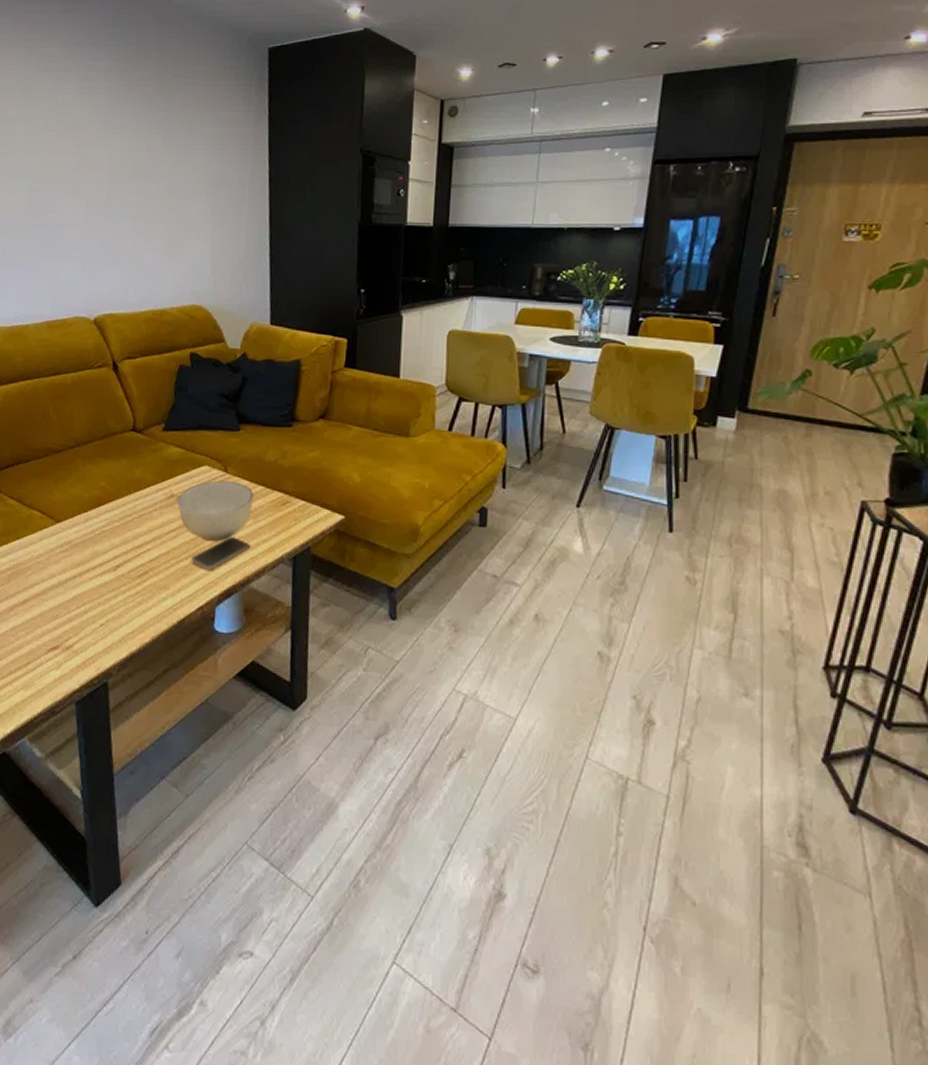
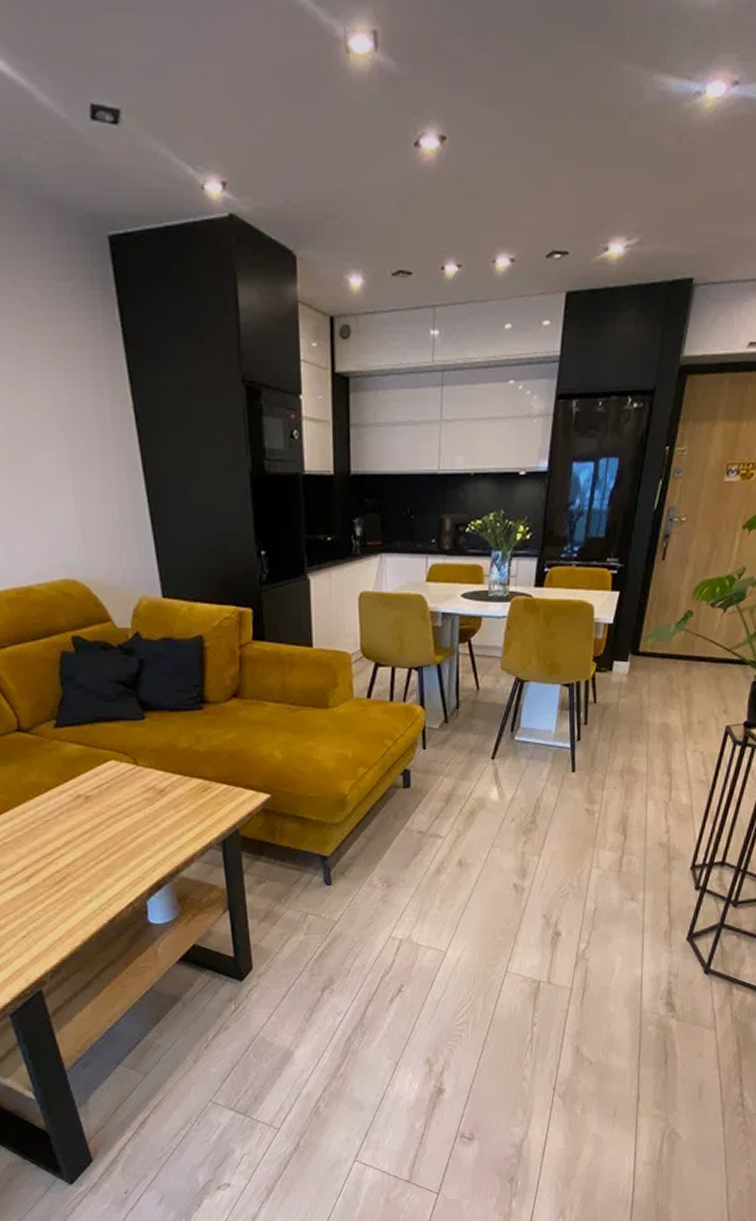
bowl: present [176,480,253,541] -> none [85,773,171,837]
smartphone: present [191,537,251,570] -> none [112,830,175,866]

